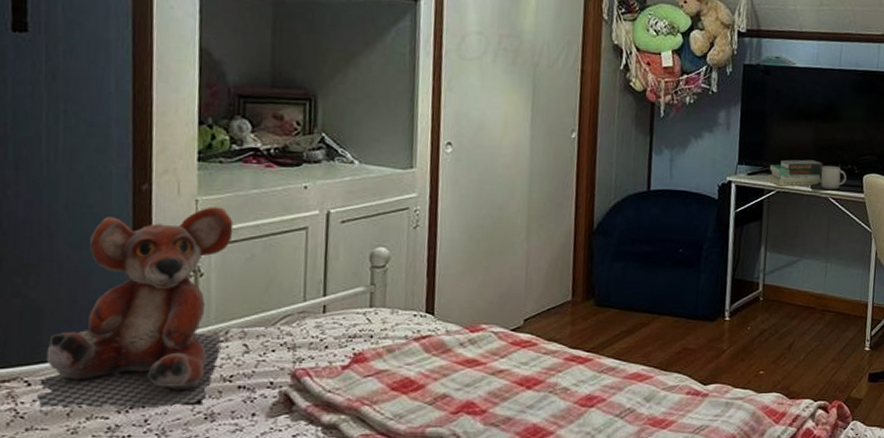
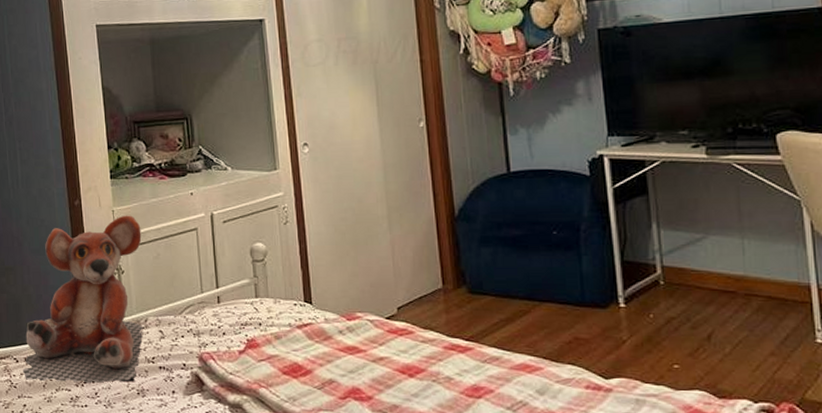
books: present [767,159,824,187] -> none [646,122,720,156]
mug: present [820,166,847,190] -> none [715,127,753,154]

